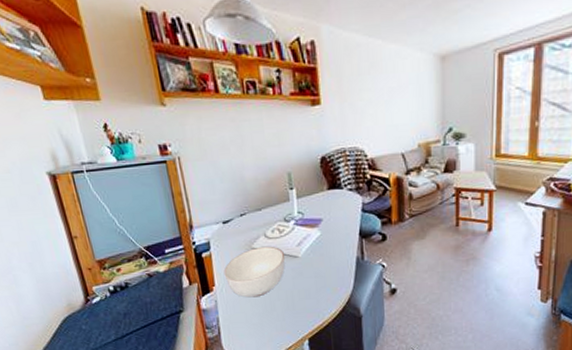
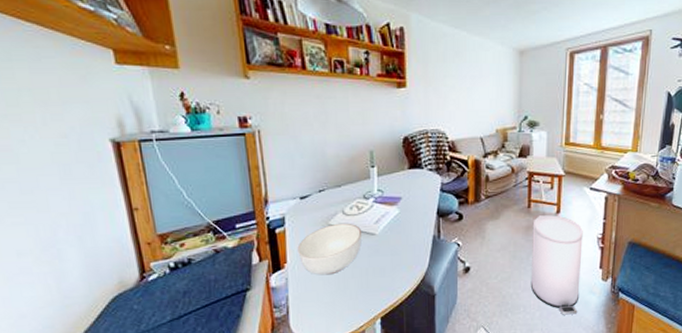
pedal bin: none [461,233,518,338] -> present [530,215,583,315]

